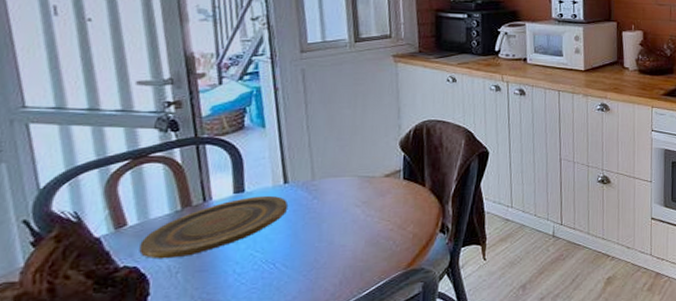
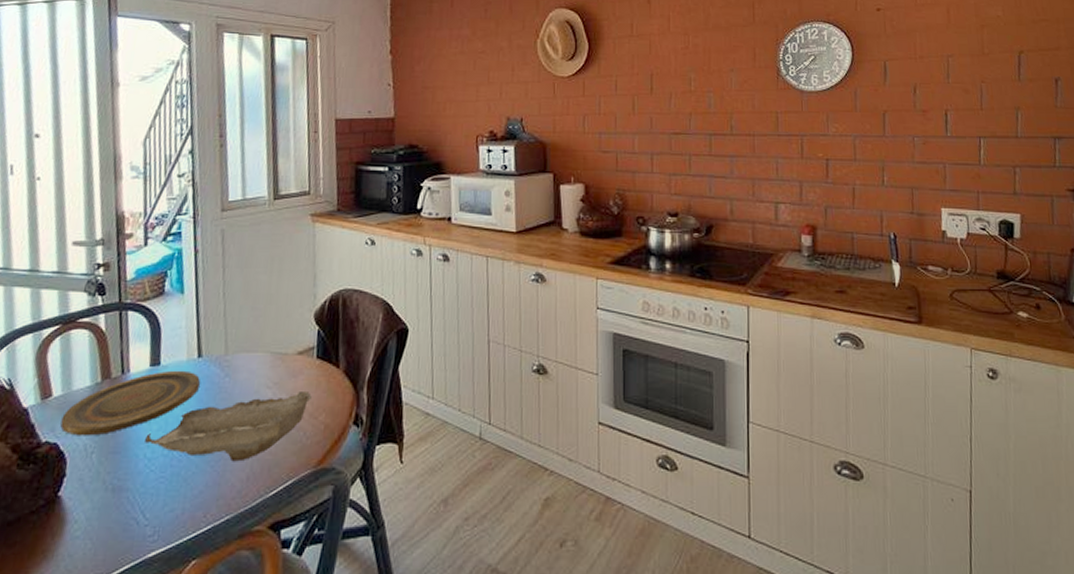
decorative bowl: none [233,208,401,270] -> present [145,392,313,462]

